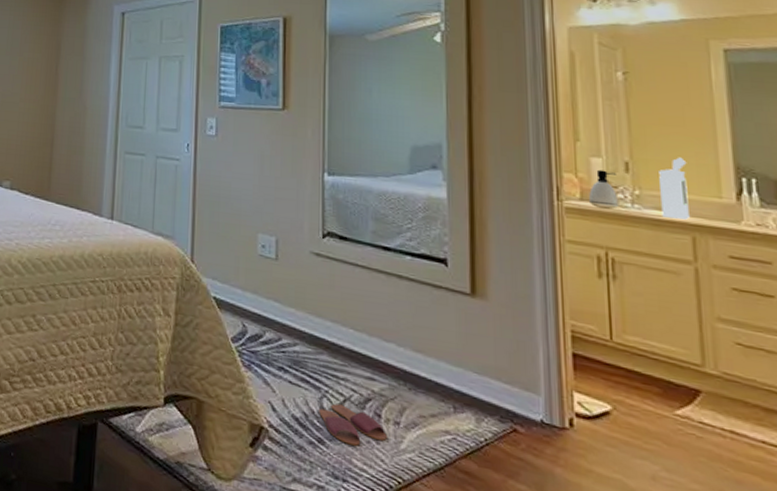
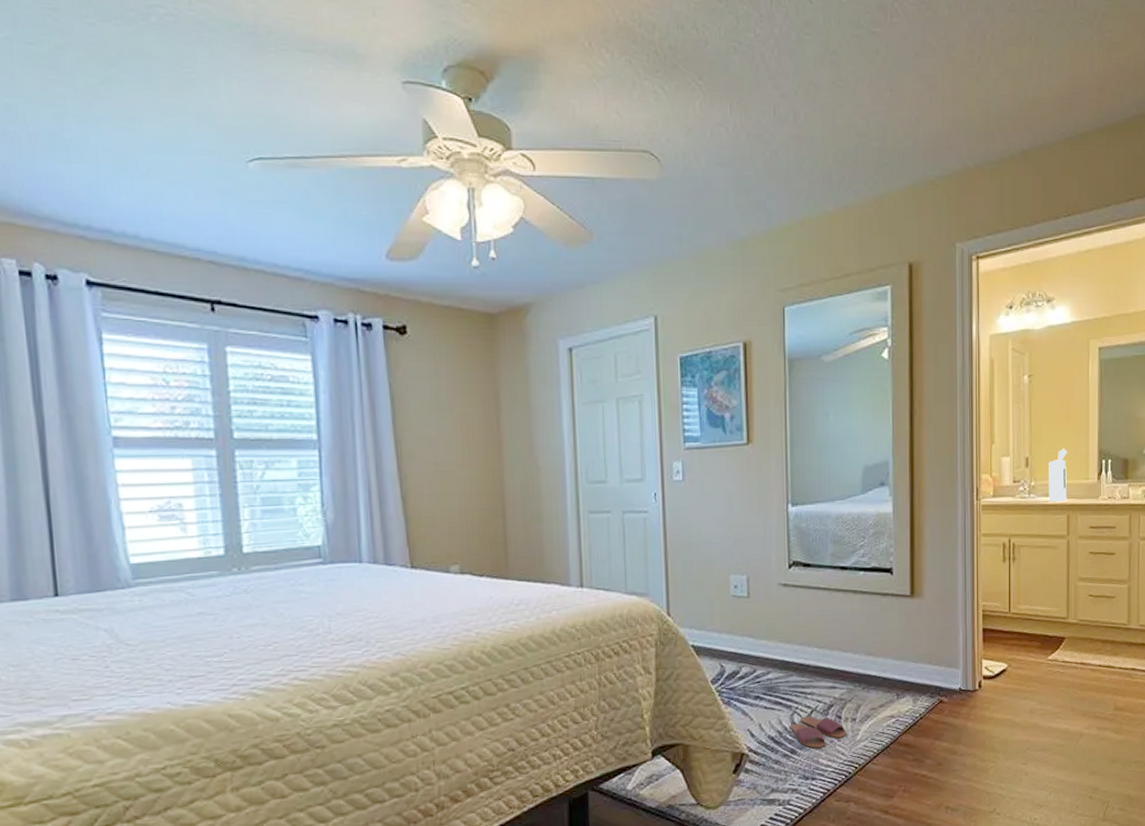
soap dispenser: present [588,169,619,210] -> none [998,467,1020,503]

